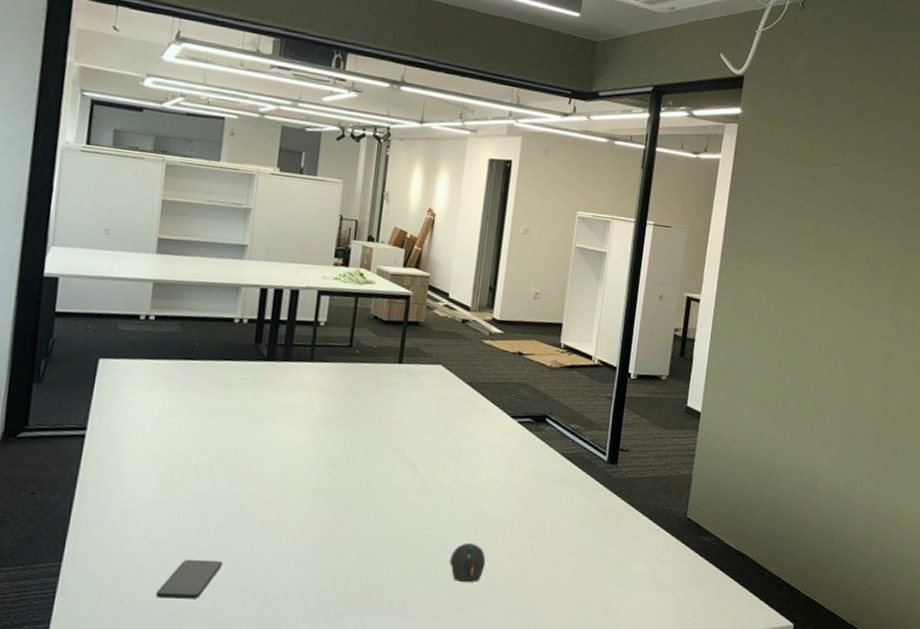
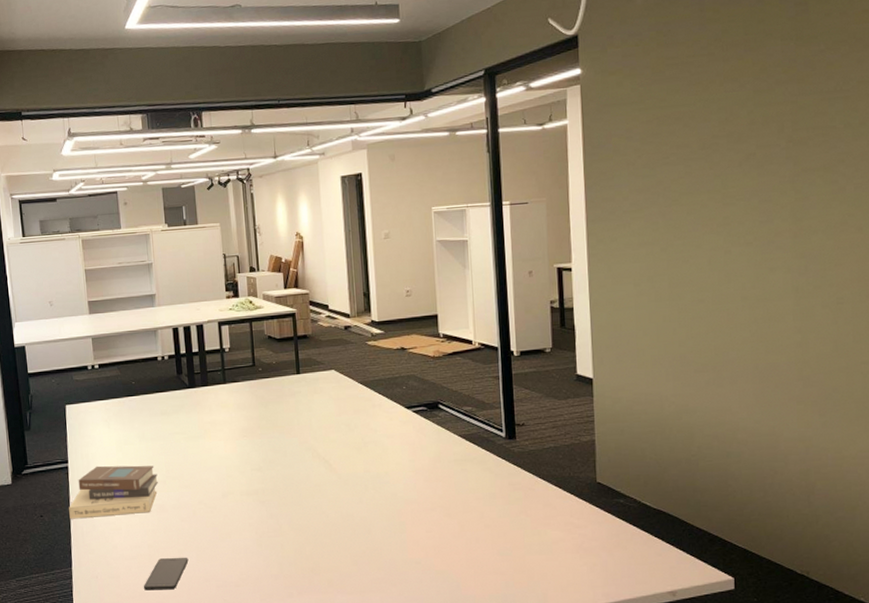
books: none [73,438,204,503] -> present [69,465,158,519]
computer mouse: present [450,542,486,582] -> none [374,524,407,560]

